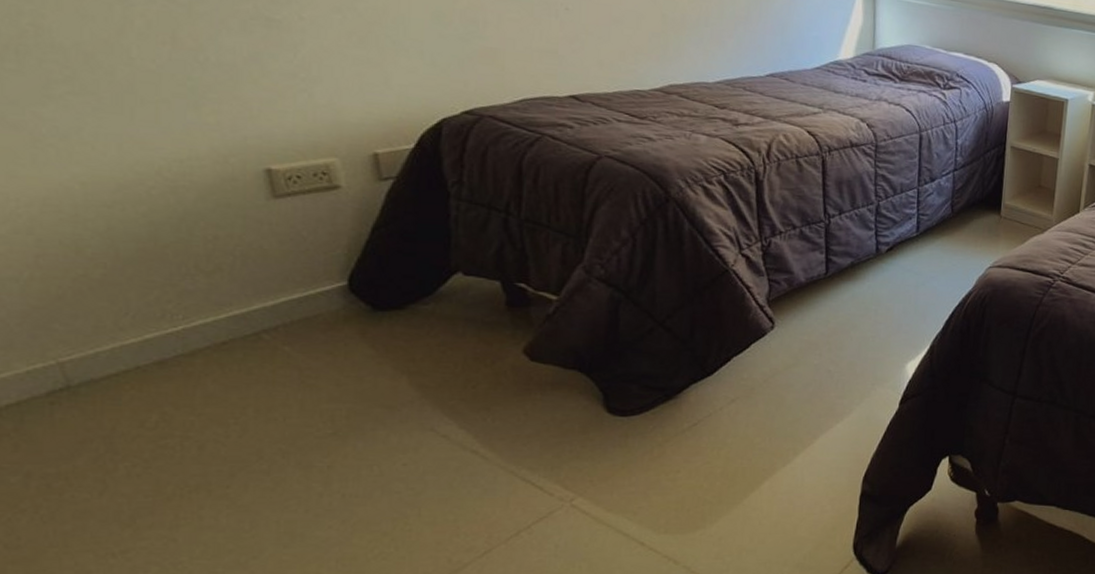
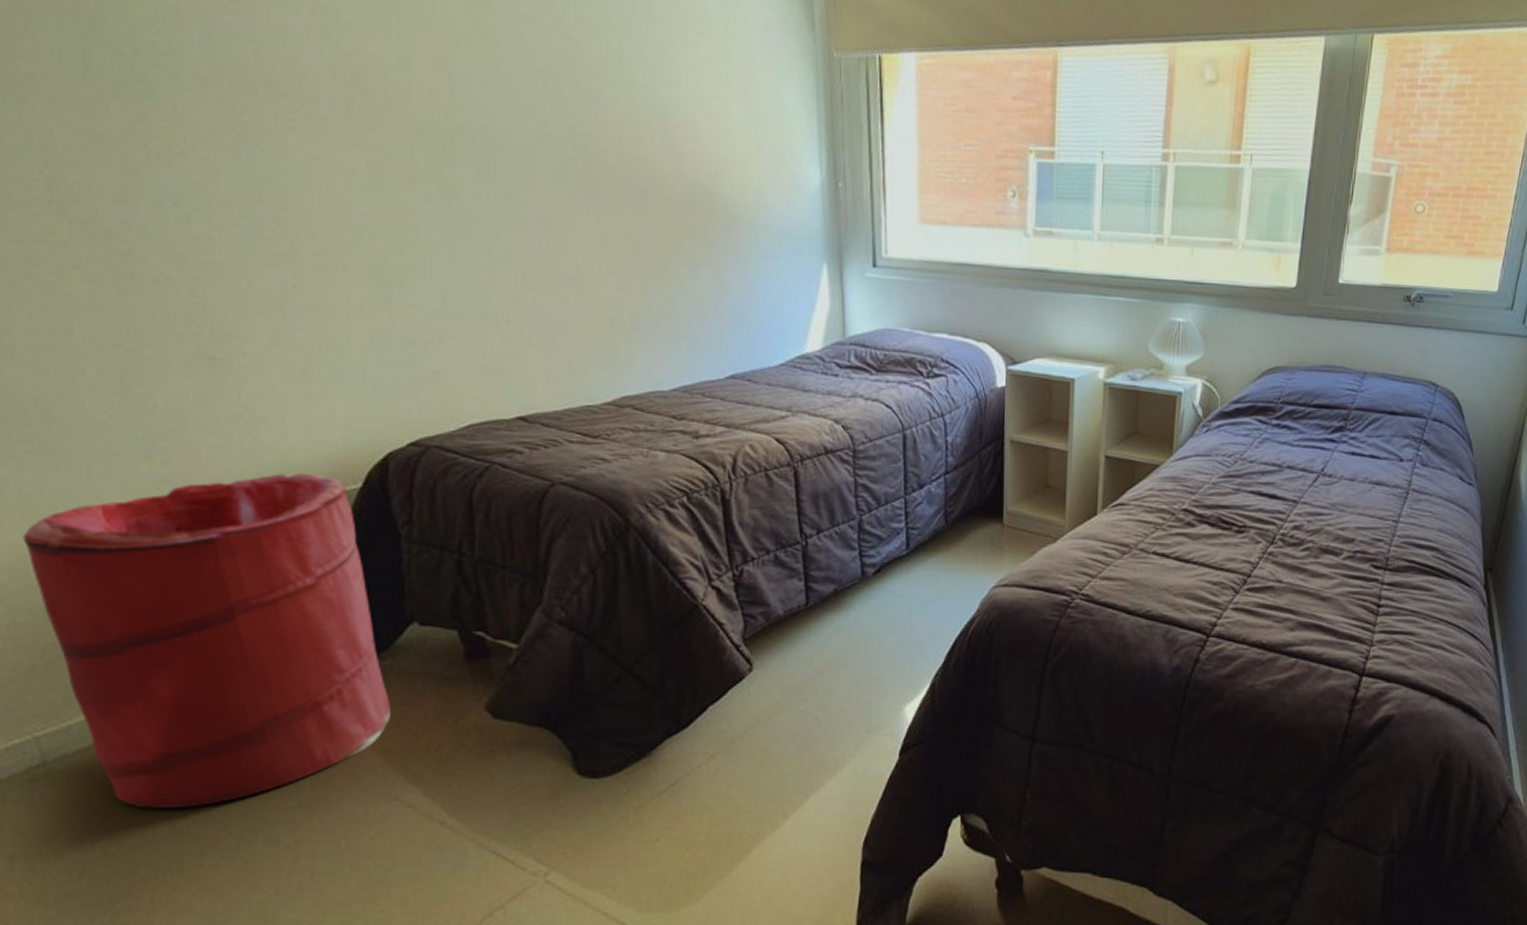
laundry hamper: none [57,130,430,433] -> present [22,472,390,808]

